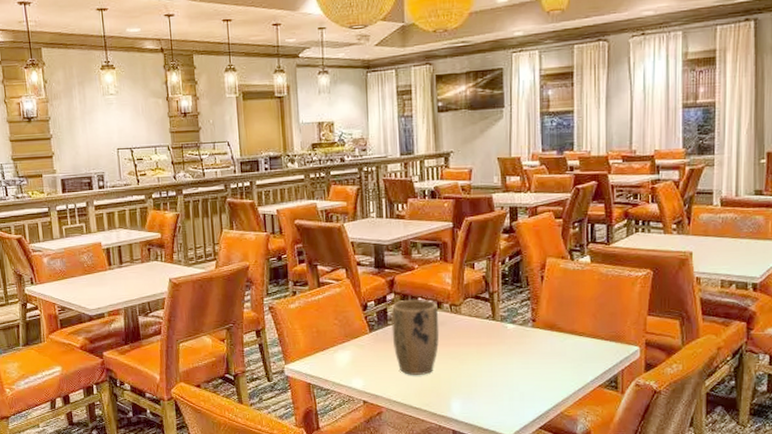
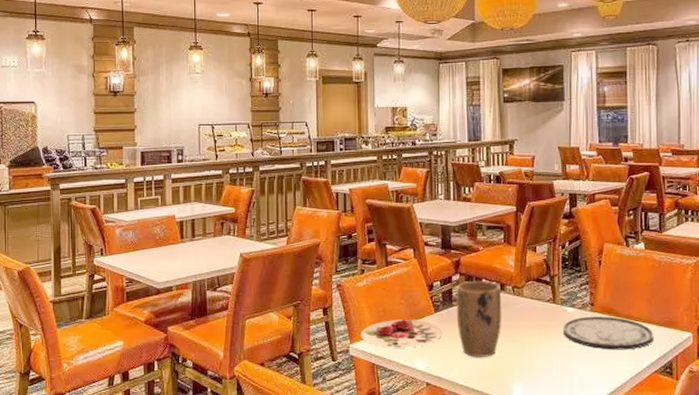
plate: none [295,340,379,368] -> present [361,320,443,348]
plate: none [502,332,599,365] -> present [563,316,654,350]

